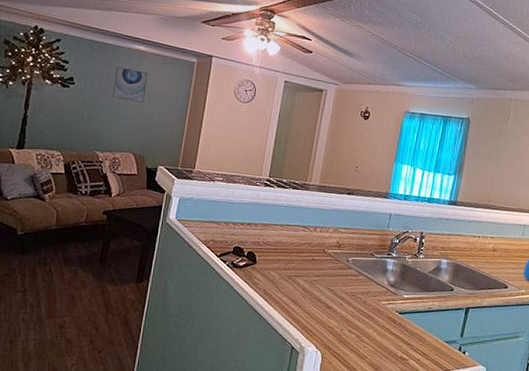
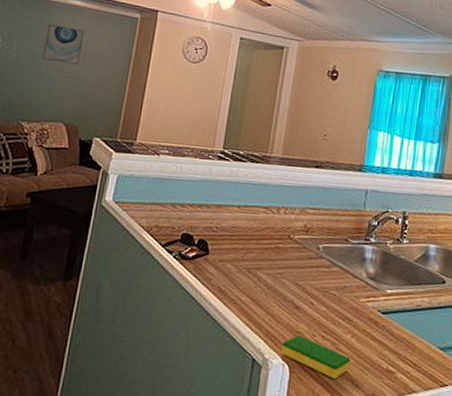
dish sponge: none [315,329,372,363] -> present [281,335,351,379]

